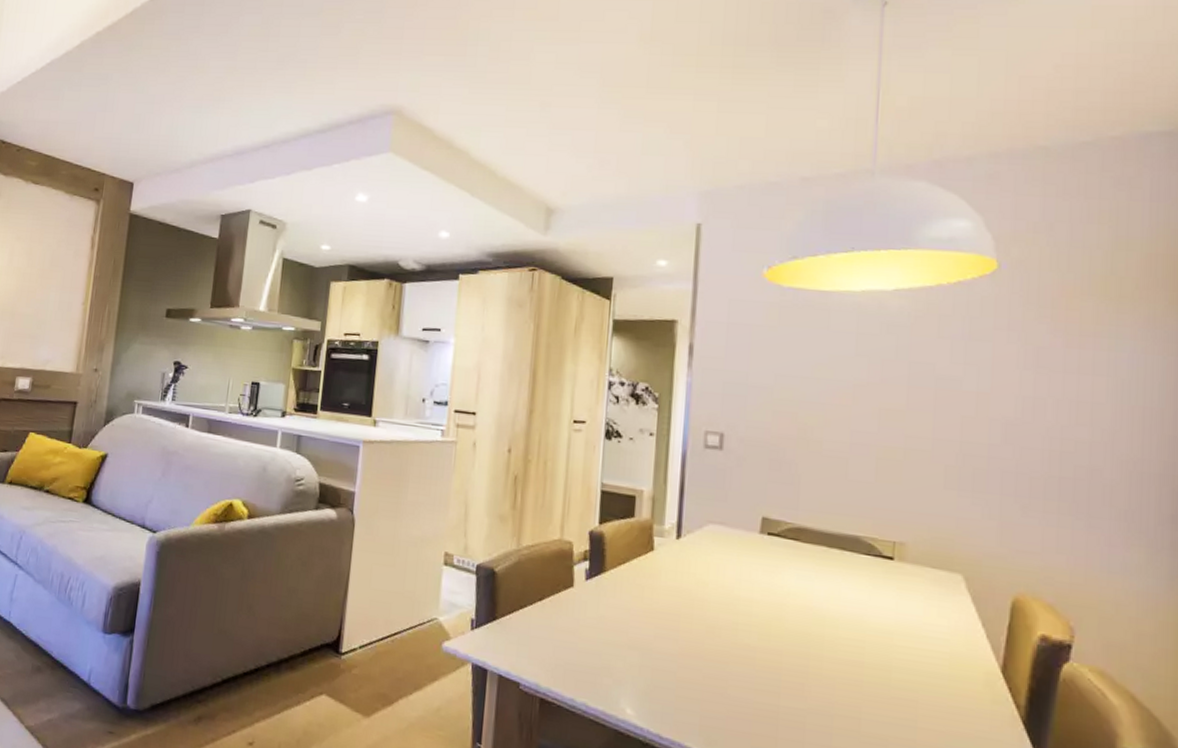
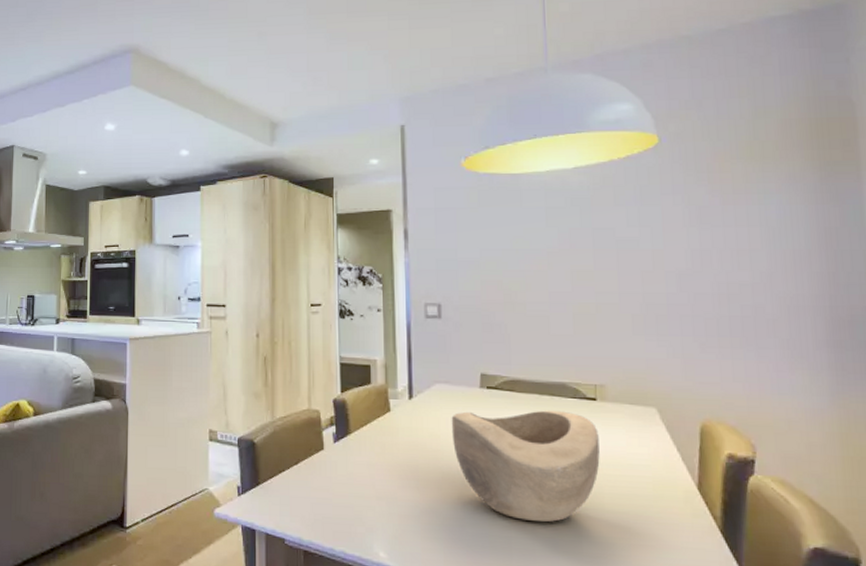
decorative bowl: none [722,558,893,694] -> present [451,410,600,523]

